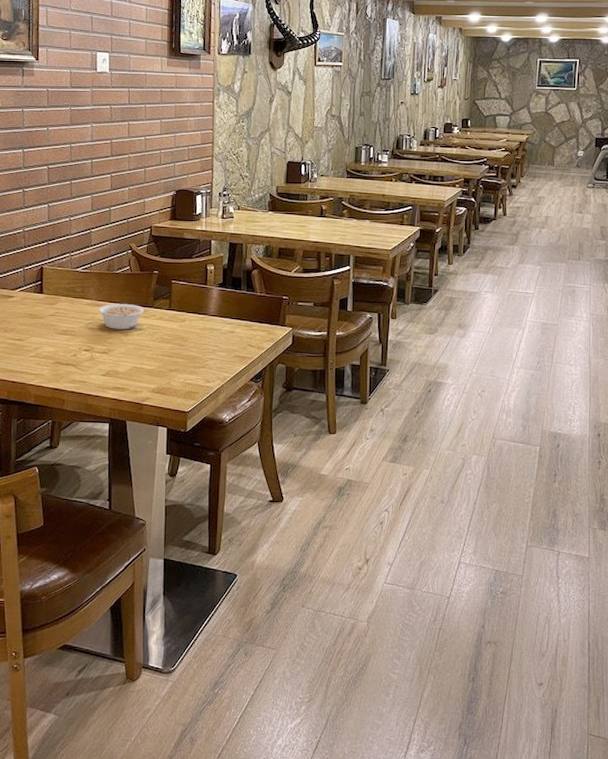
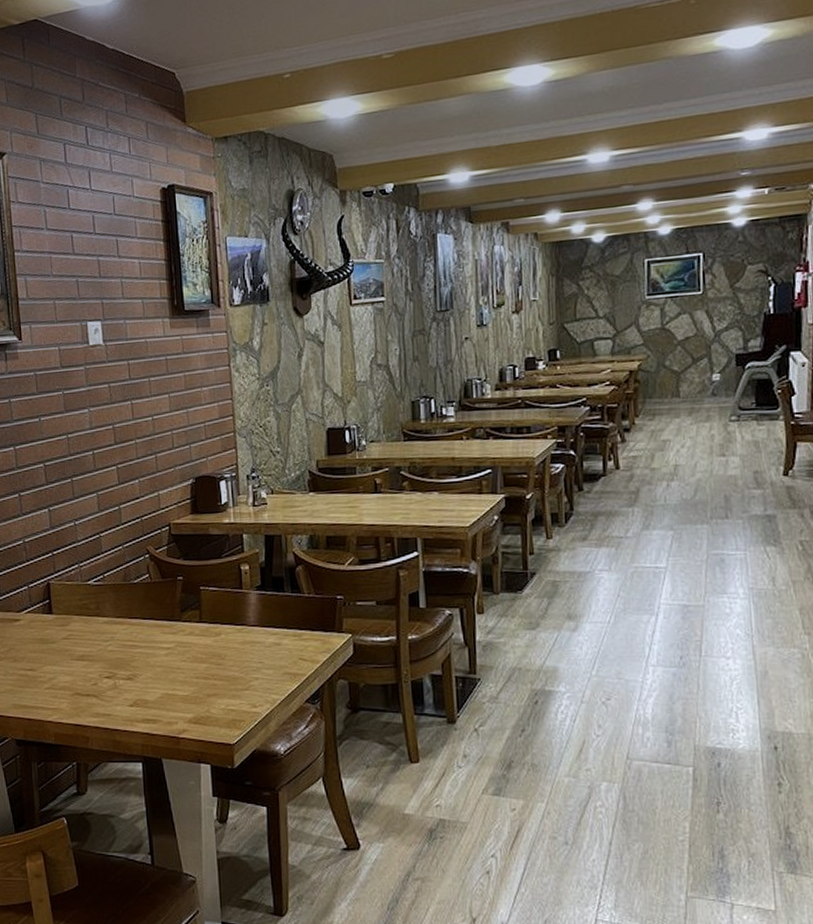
legume: present [98,303,144,330] -> none [117,618,171,651]

